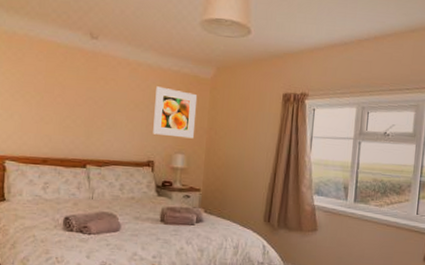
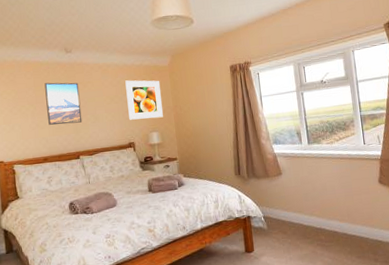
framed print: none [55,70,100,126] -> present [44,82,83,125]

